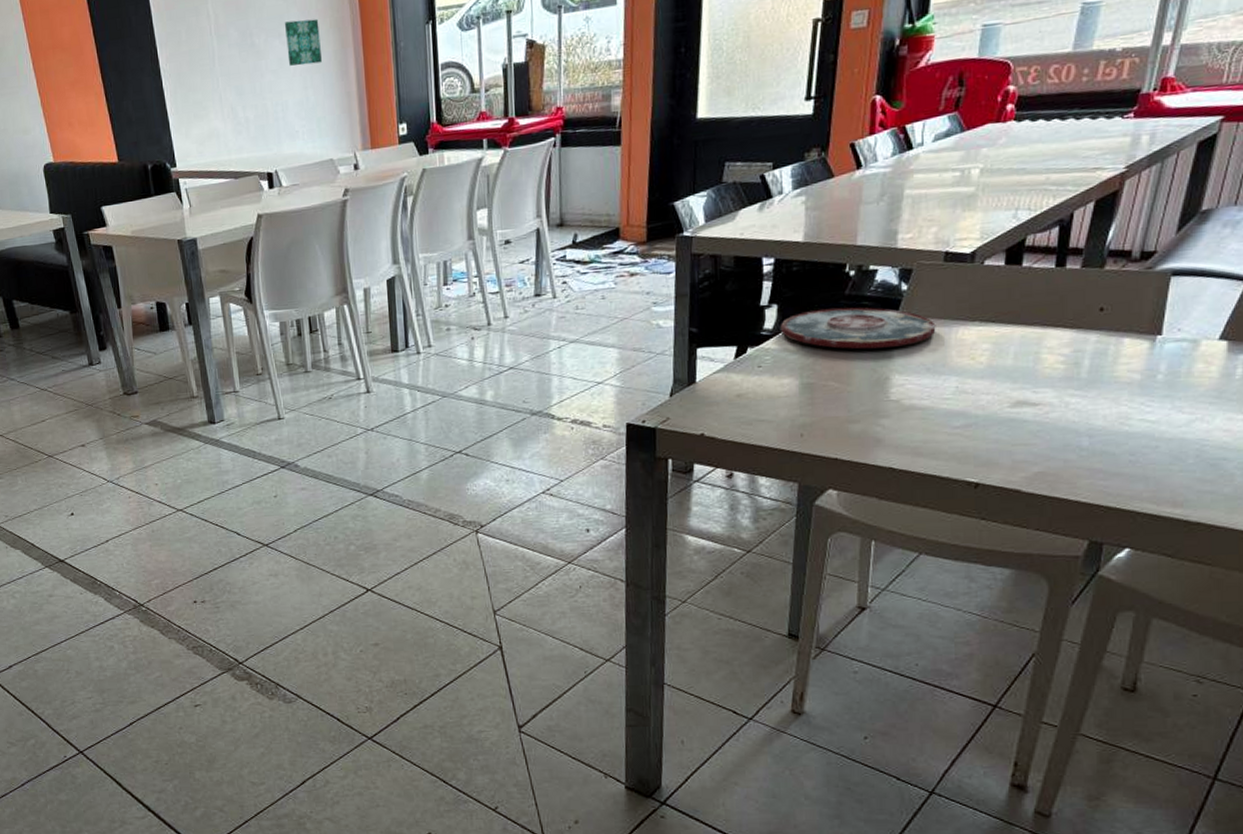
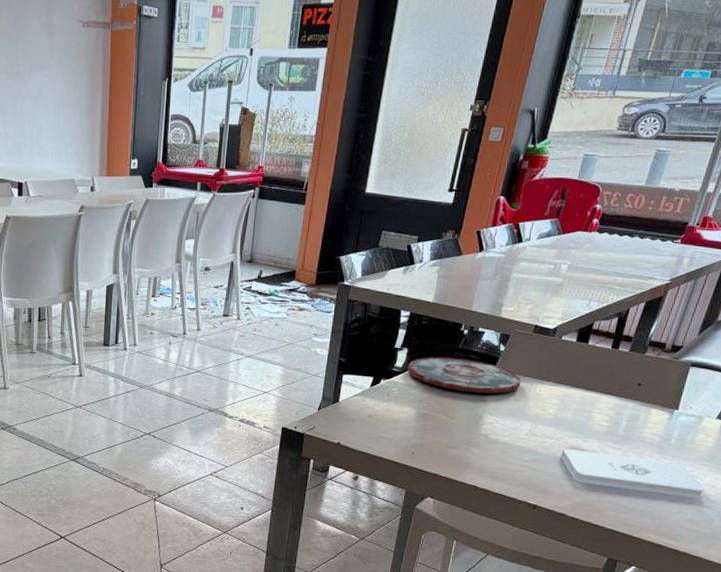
wall art: present [285,18,322,66] -> none [46,58,76,98]
notepad: none [1004,404,1216,449] -> present [561,448,705,498]

